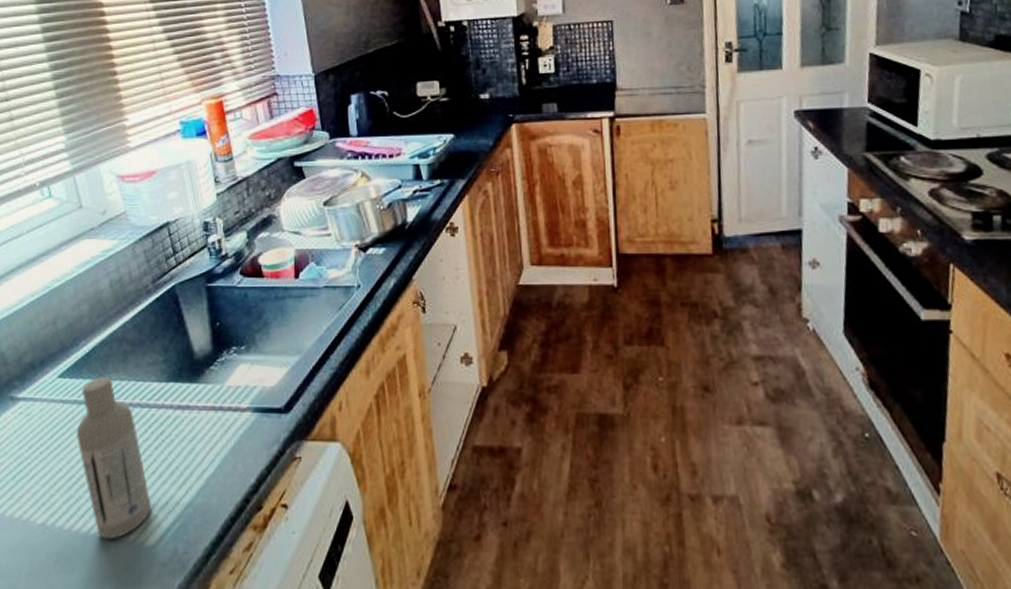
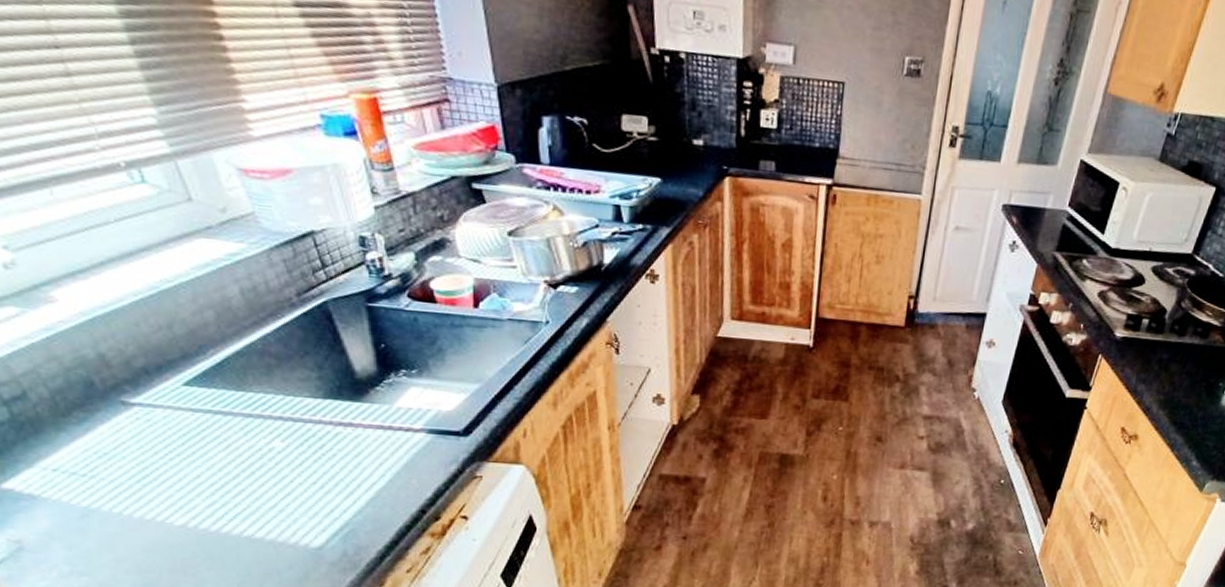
bottle: present [77,376,151,540] -> none [215,387,313,542]

